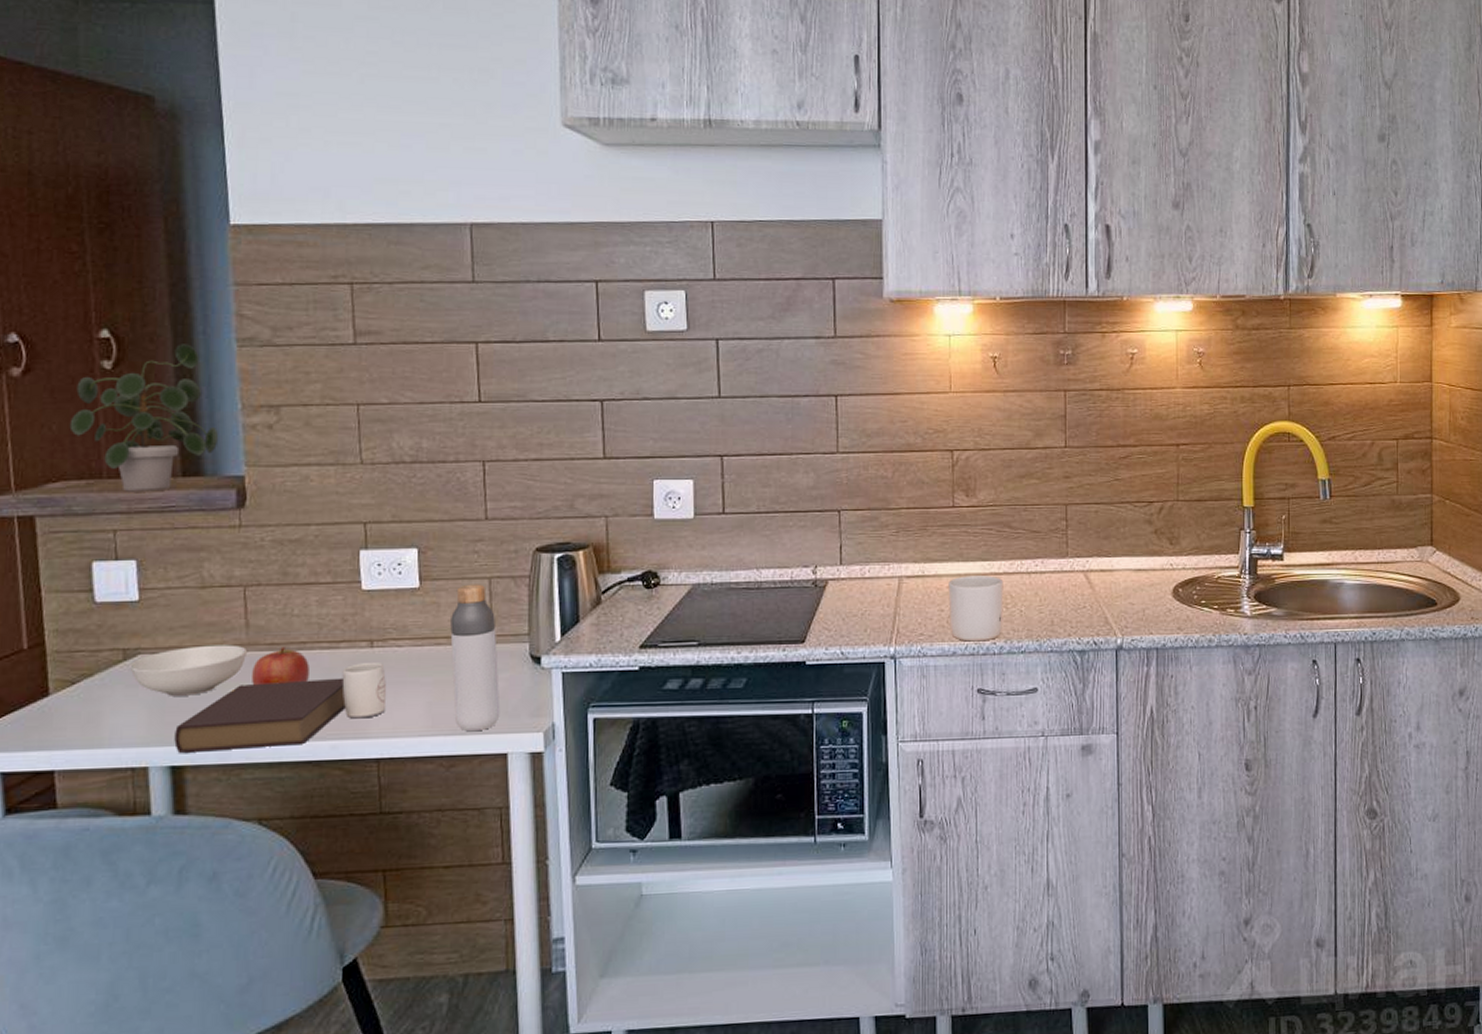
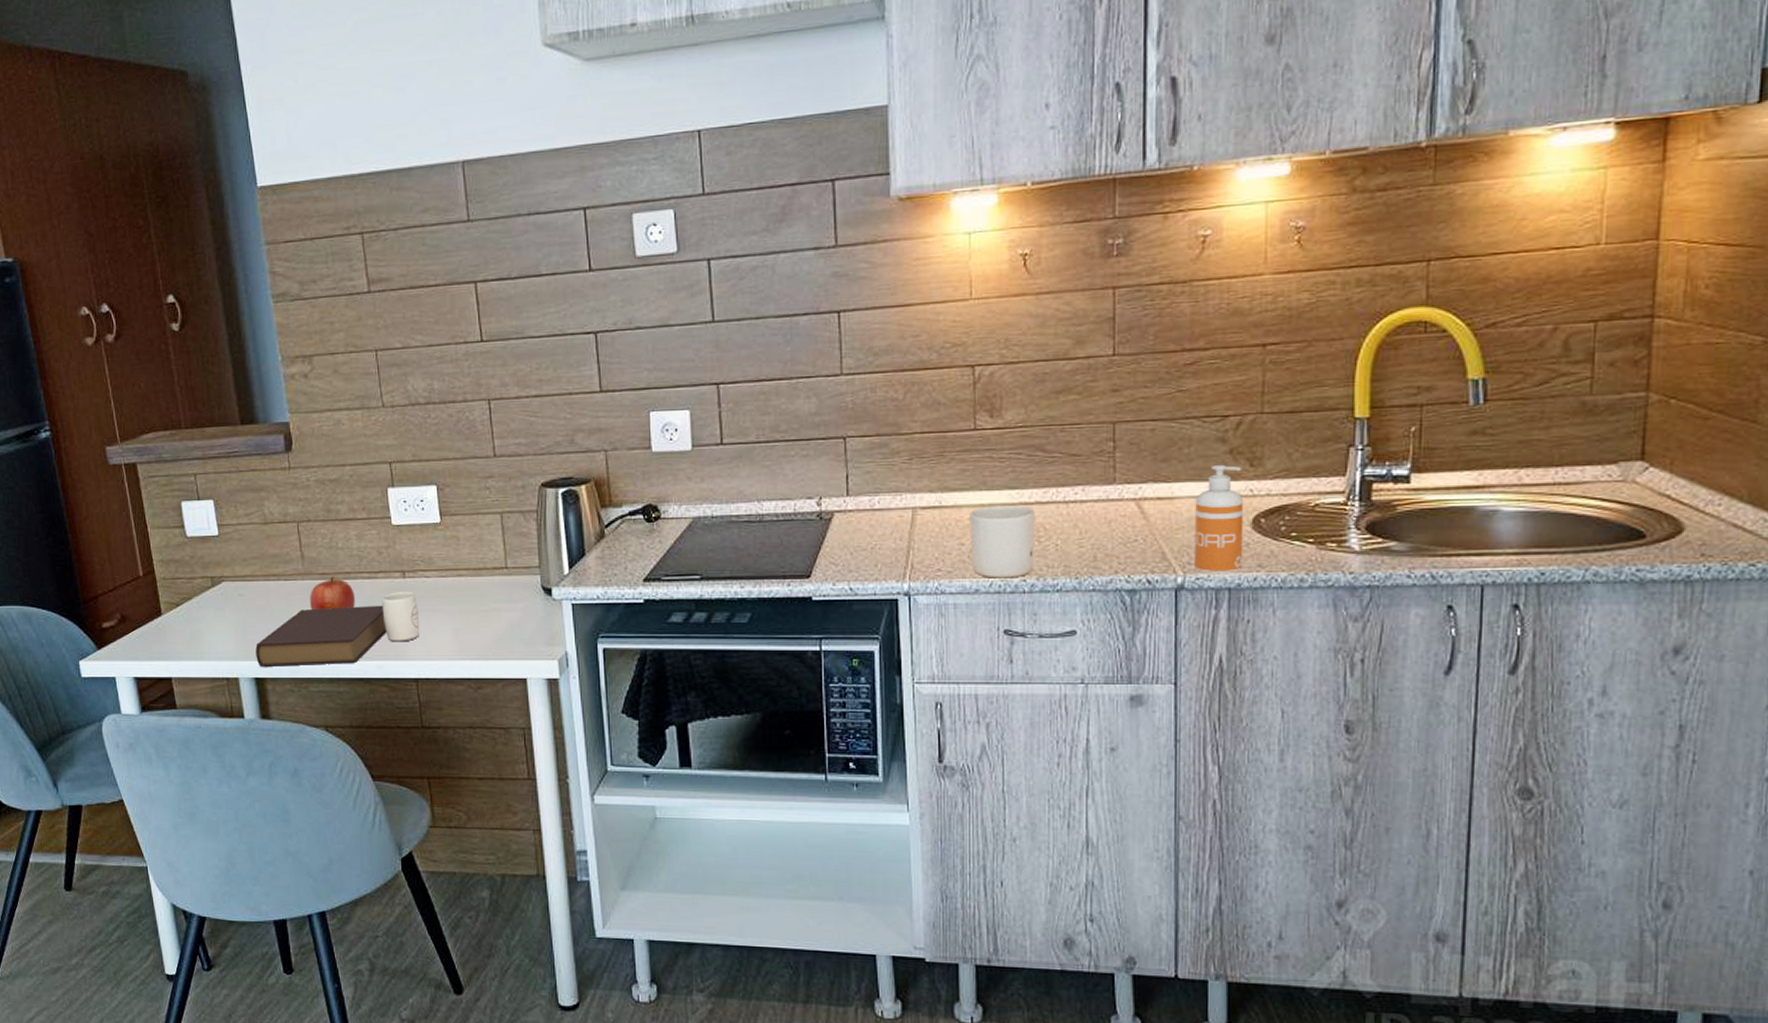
potted plant: present [69,344,218,492] -> none [153,303,265,440]
bowl: present [129,644,248,696] -> none [217,574,305,618]
bottle: present [450,584,500,732] -> none [469,519,518,657]
soap dispenser: none [1130,542,1167,636] -> present [1194,464,1244,575]

